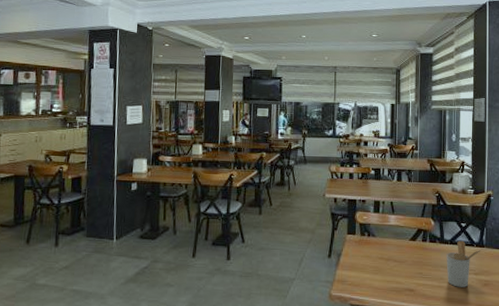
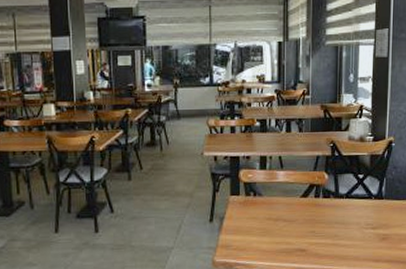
utensil holder: present [446,240,482,287] -> none [341,193,381,244]

